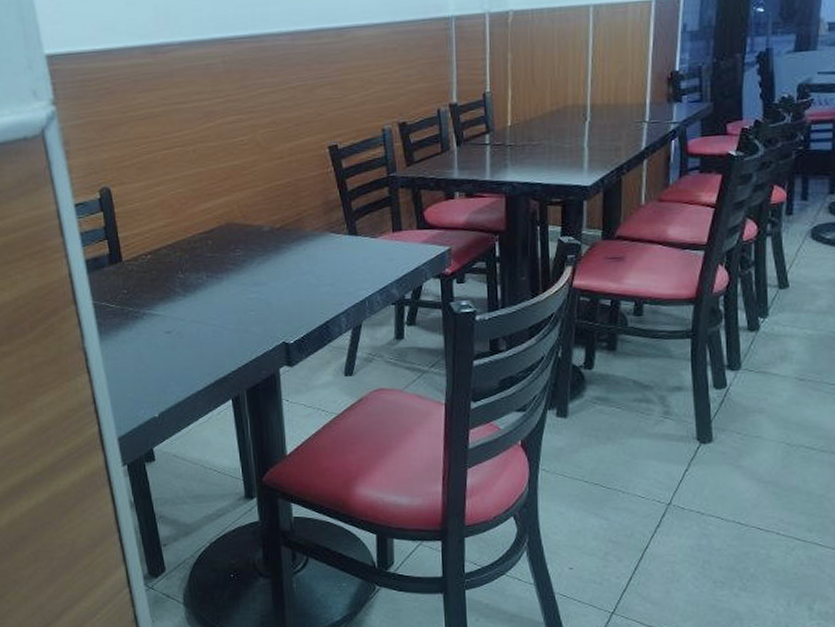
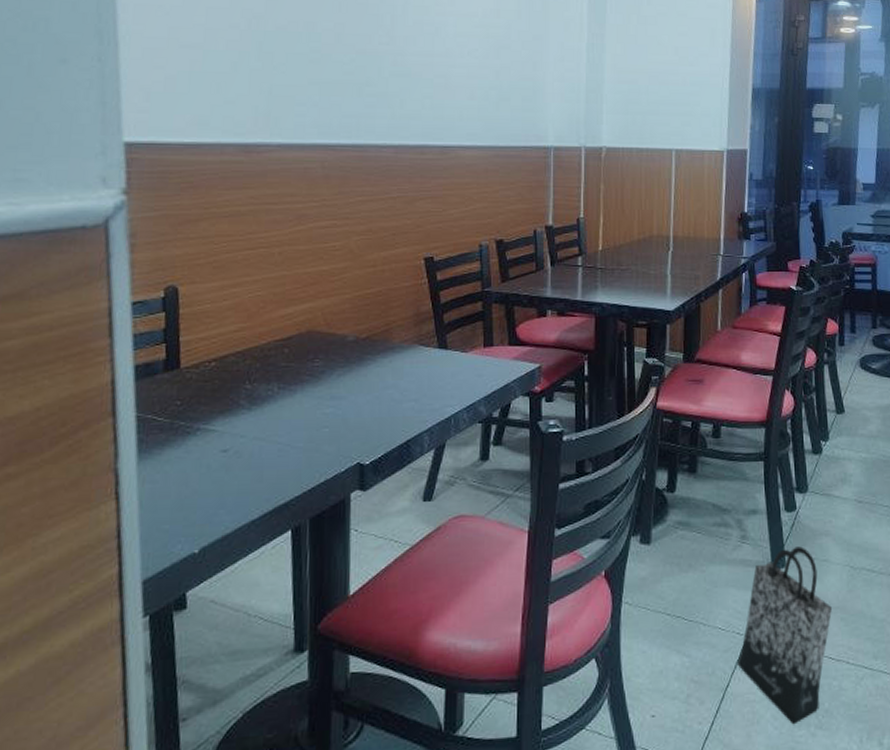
shopping bag: none [657,423,763,585] -> present [737,546,832,725]

